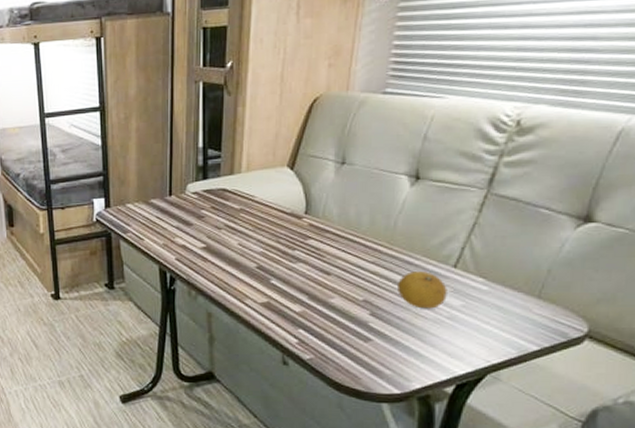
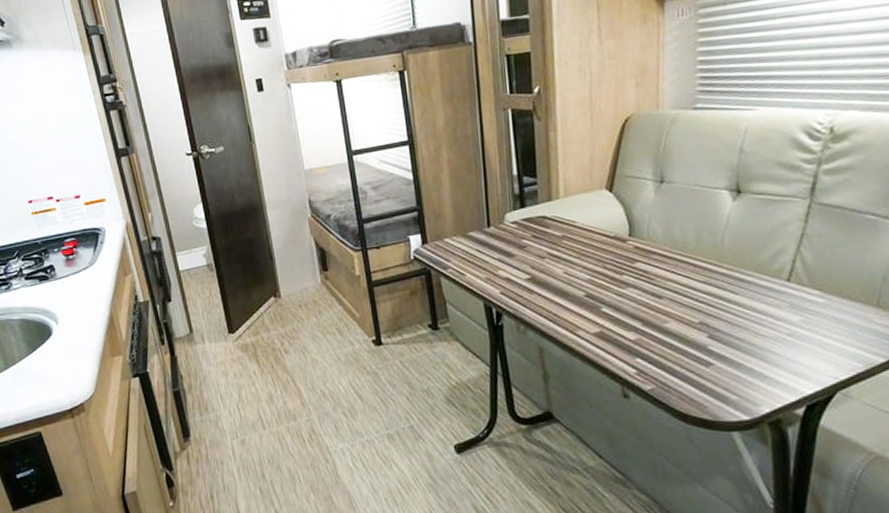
fruit: present [398,271,447,309] -> none [732,287,785,327]

